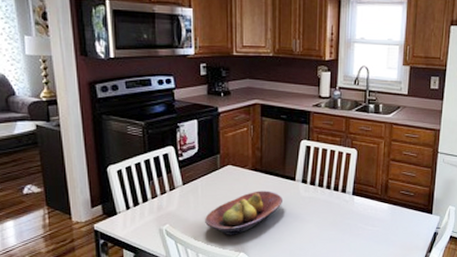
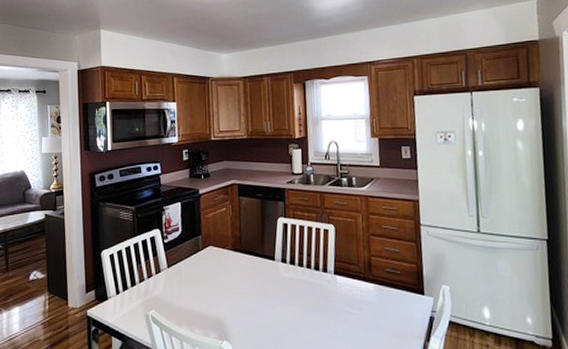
fruit bowl: present [205,190,282,235] -> none [188,271,263,321]

